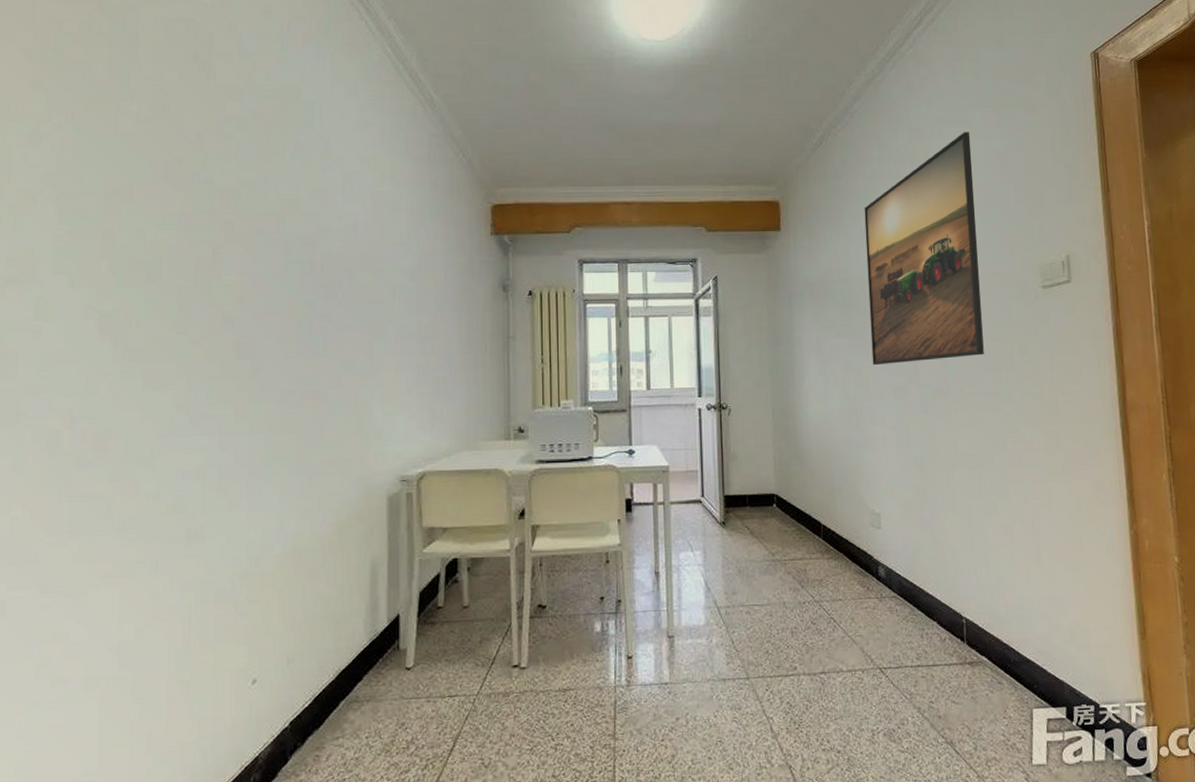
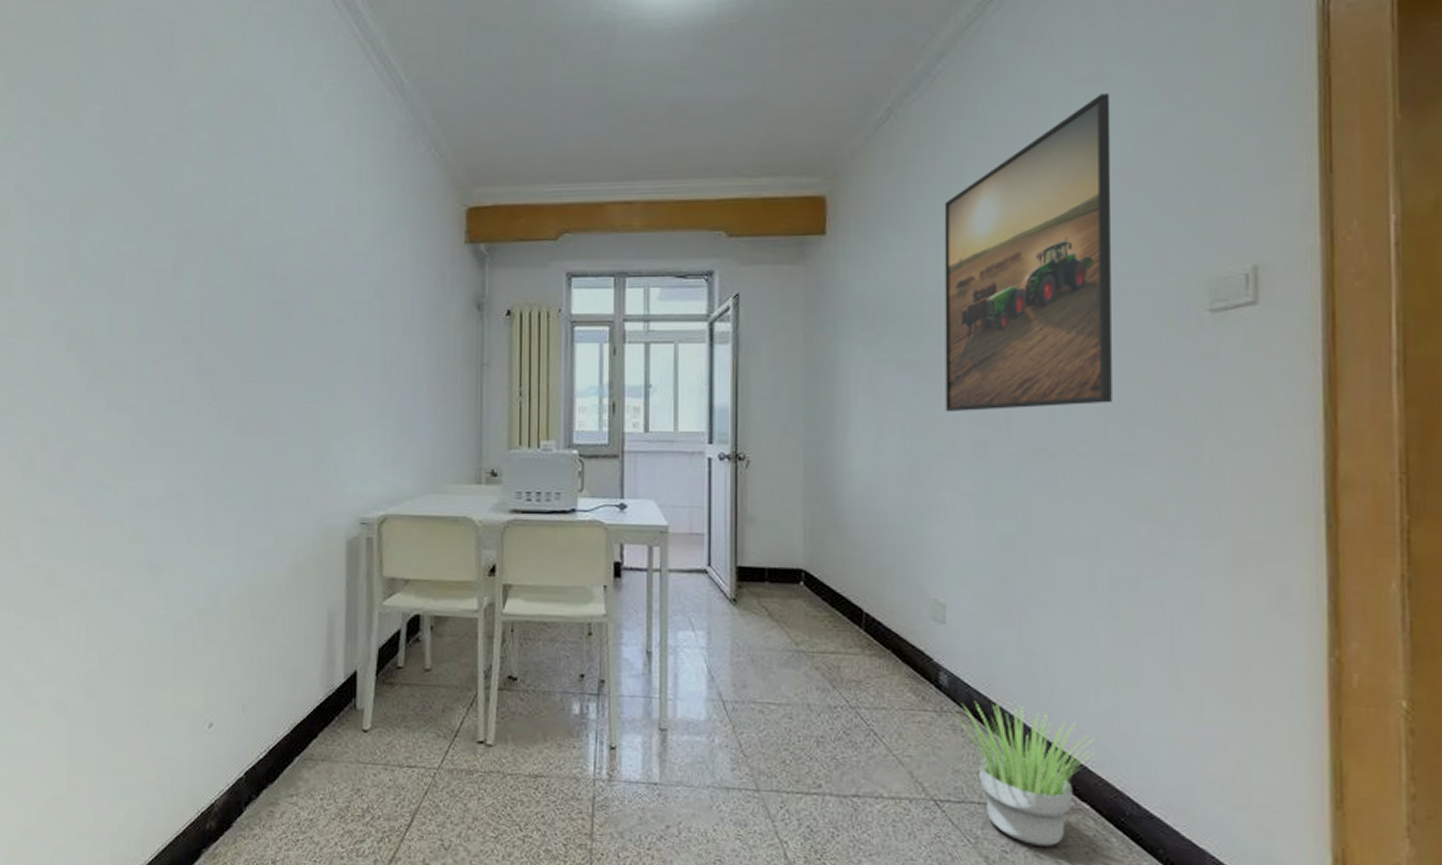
potted plant: none [890,586,991,694] -> present [954,701,1099,847]

